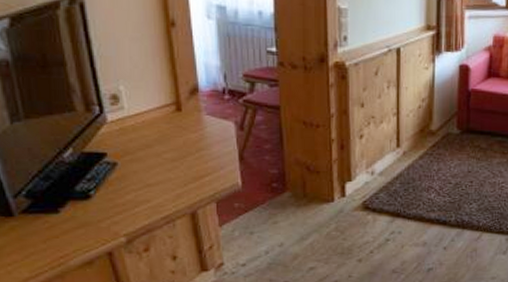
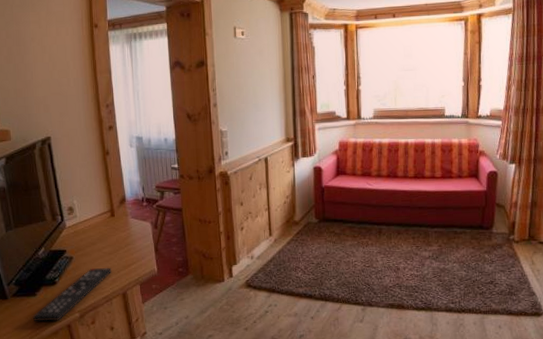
remote control: none [53,179,176,248] -> present [32,268,112,322]

